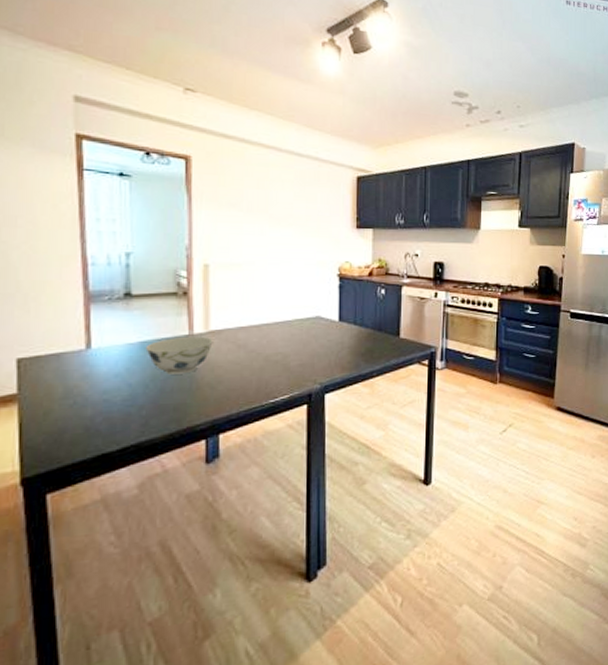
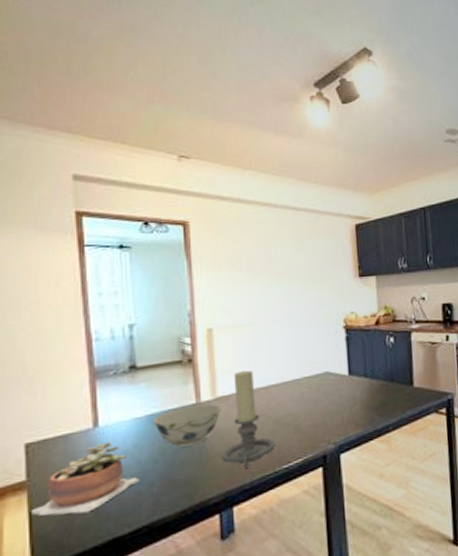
succulent plant: none [21,364,130,429] -> present [31,442,140,516]
candle holder: none [210,307,264,399] -> present [221,370,276,468]

